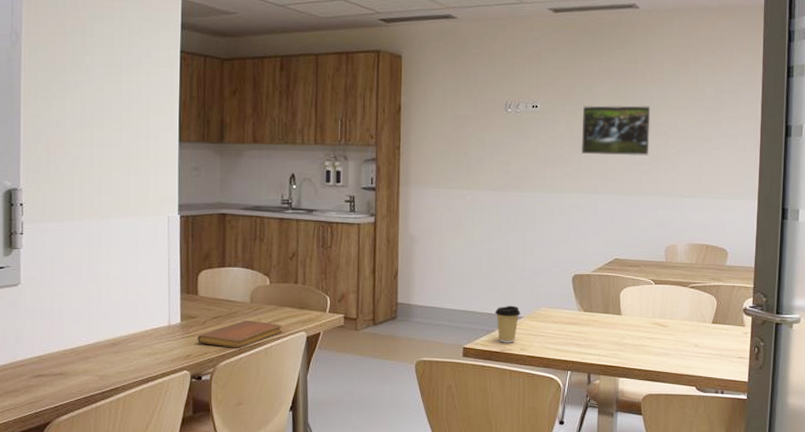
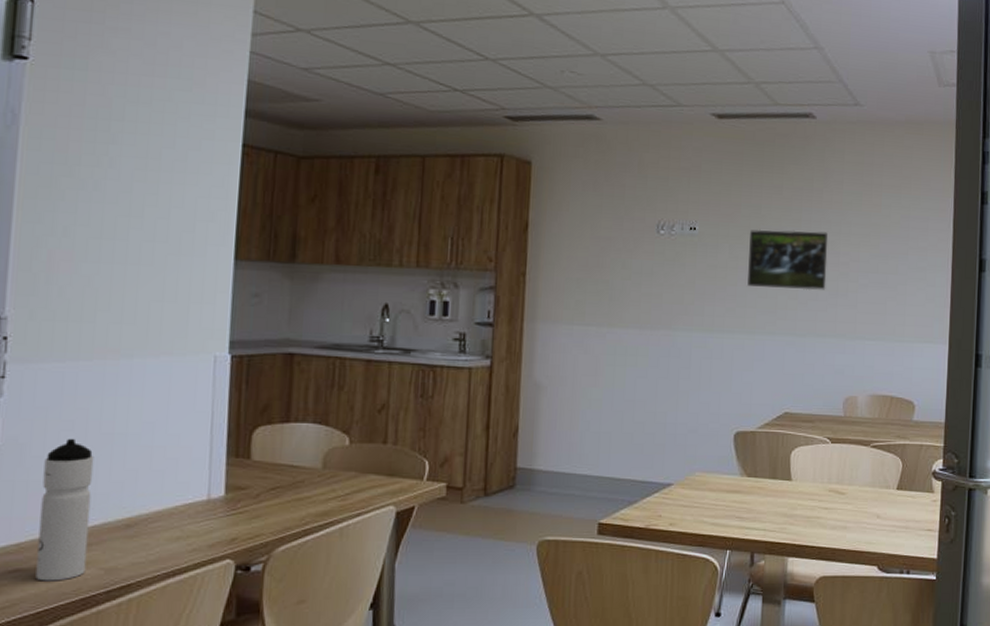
water bottle: none [53,279,87,384] -> present [35,438,94,581]
notebook: present [197,320,283,348] -> none [247,492,365,528]
coffee cup: present [495,305,520,343] -> none [639,469,670,517]

